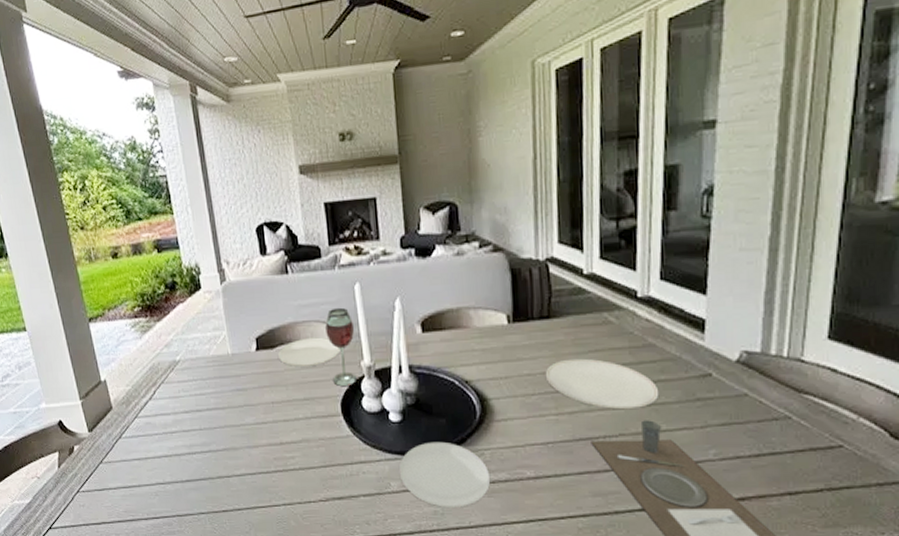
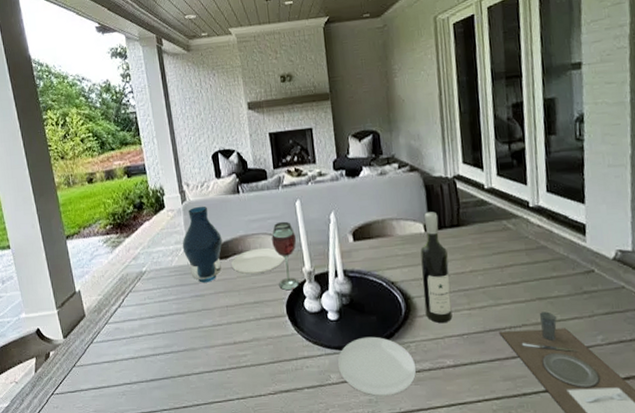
vase: none [221,287,268,375] -> present [182,206,223,283]
bottle: none [501,300,536,429] -> present [420,212,453,323]
plate: present [545,358,659,410] -> none [457,259,553,304]

